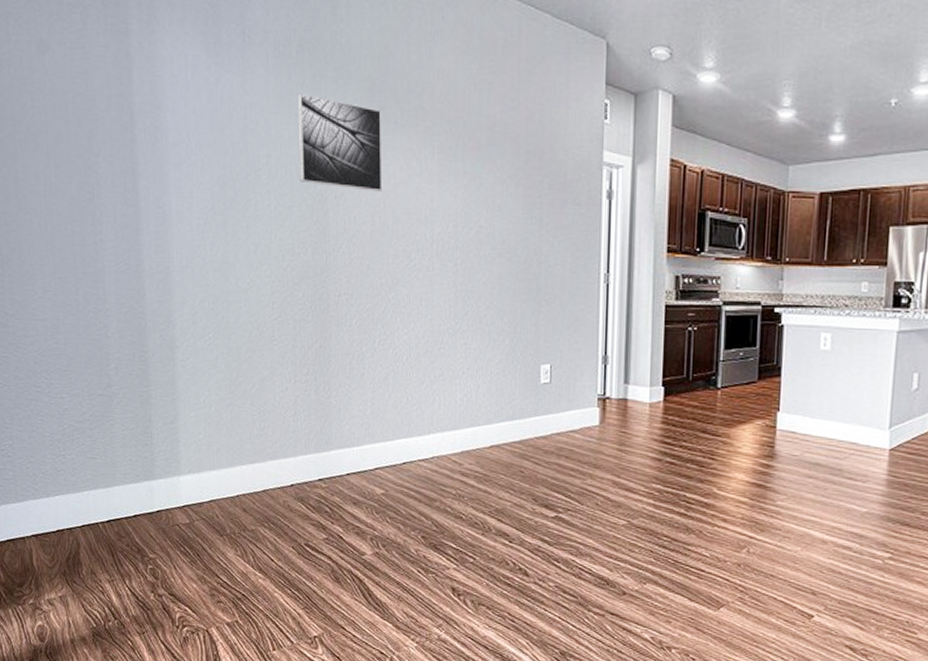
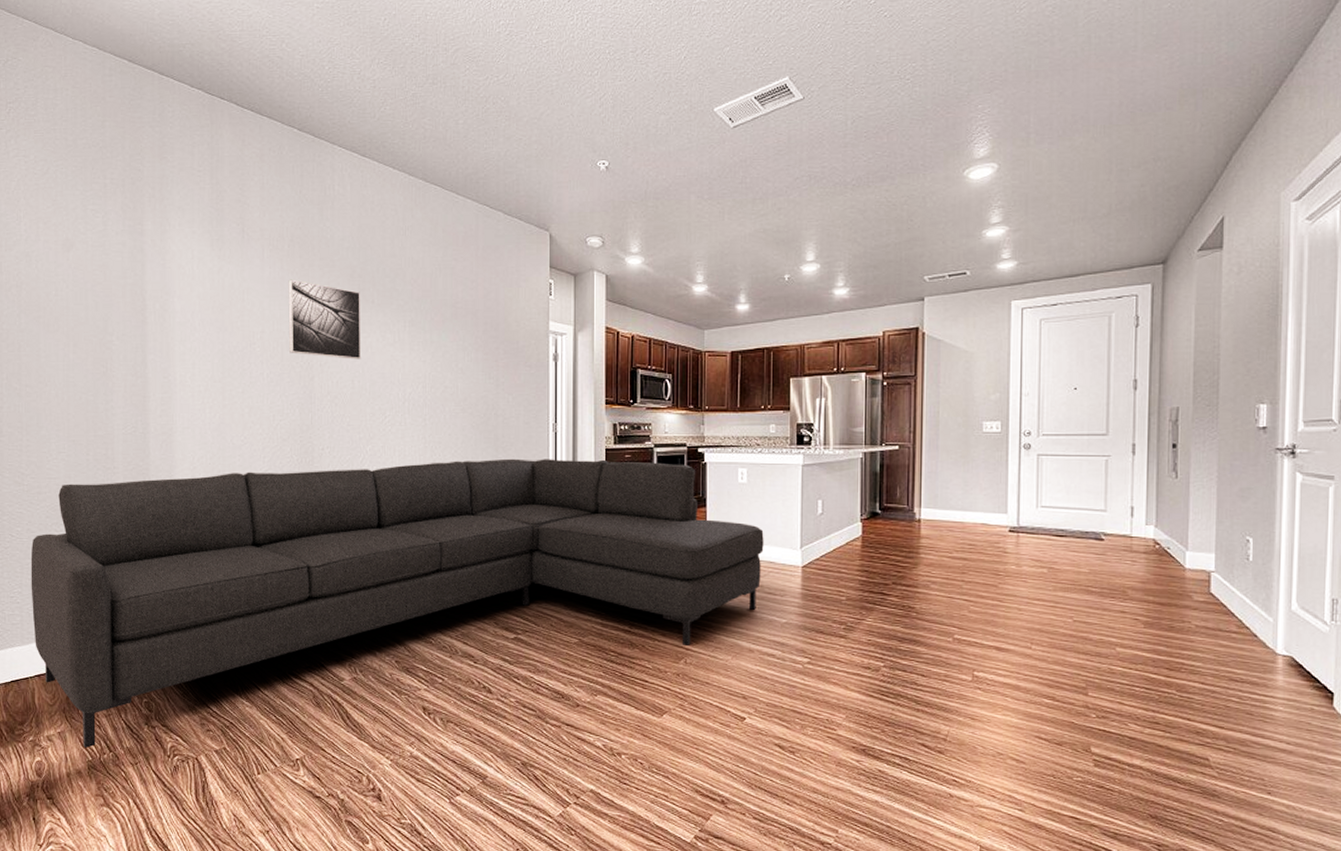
sofa: none [20,313,847,615] -> present [30,458,764,749]

